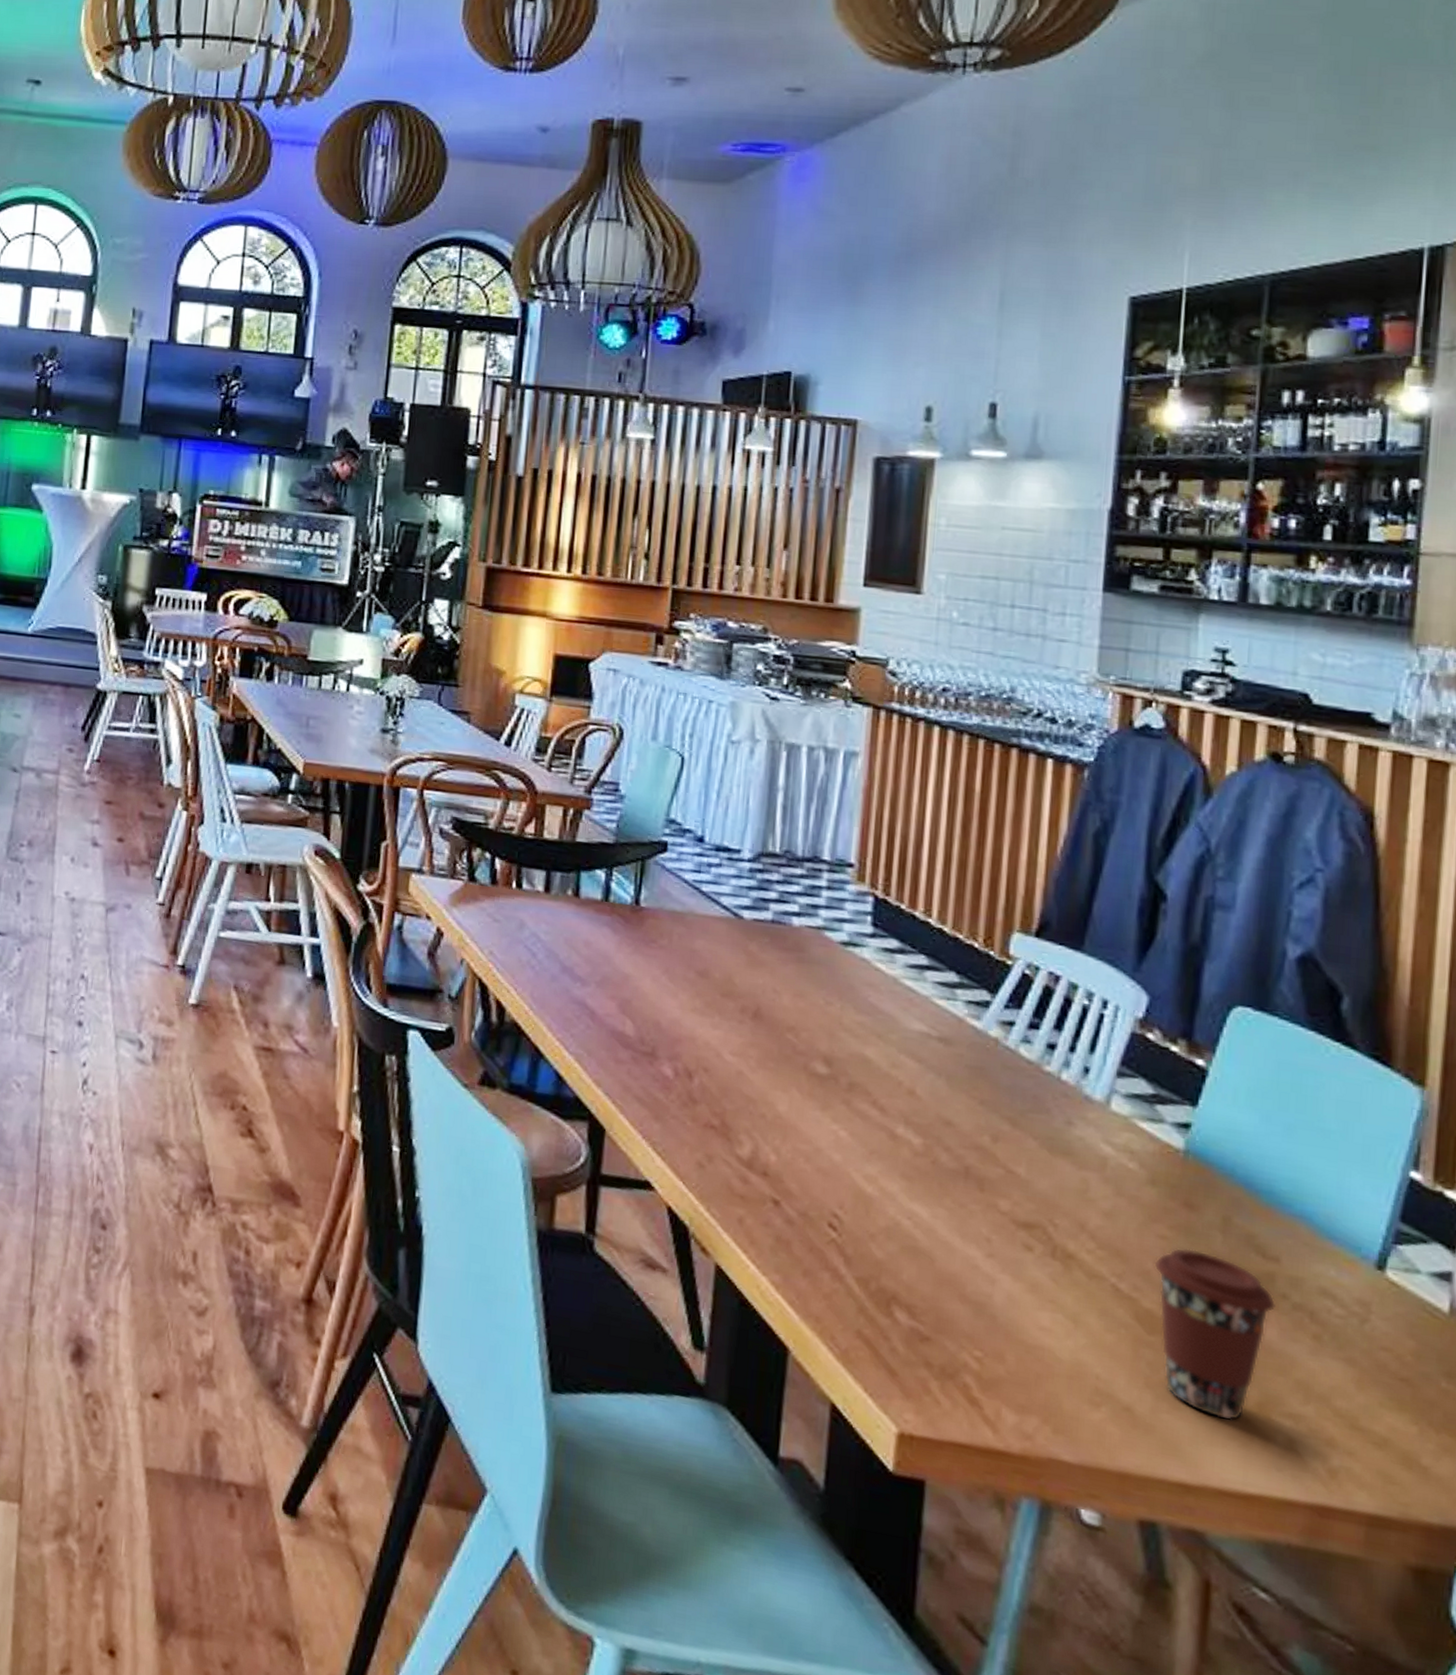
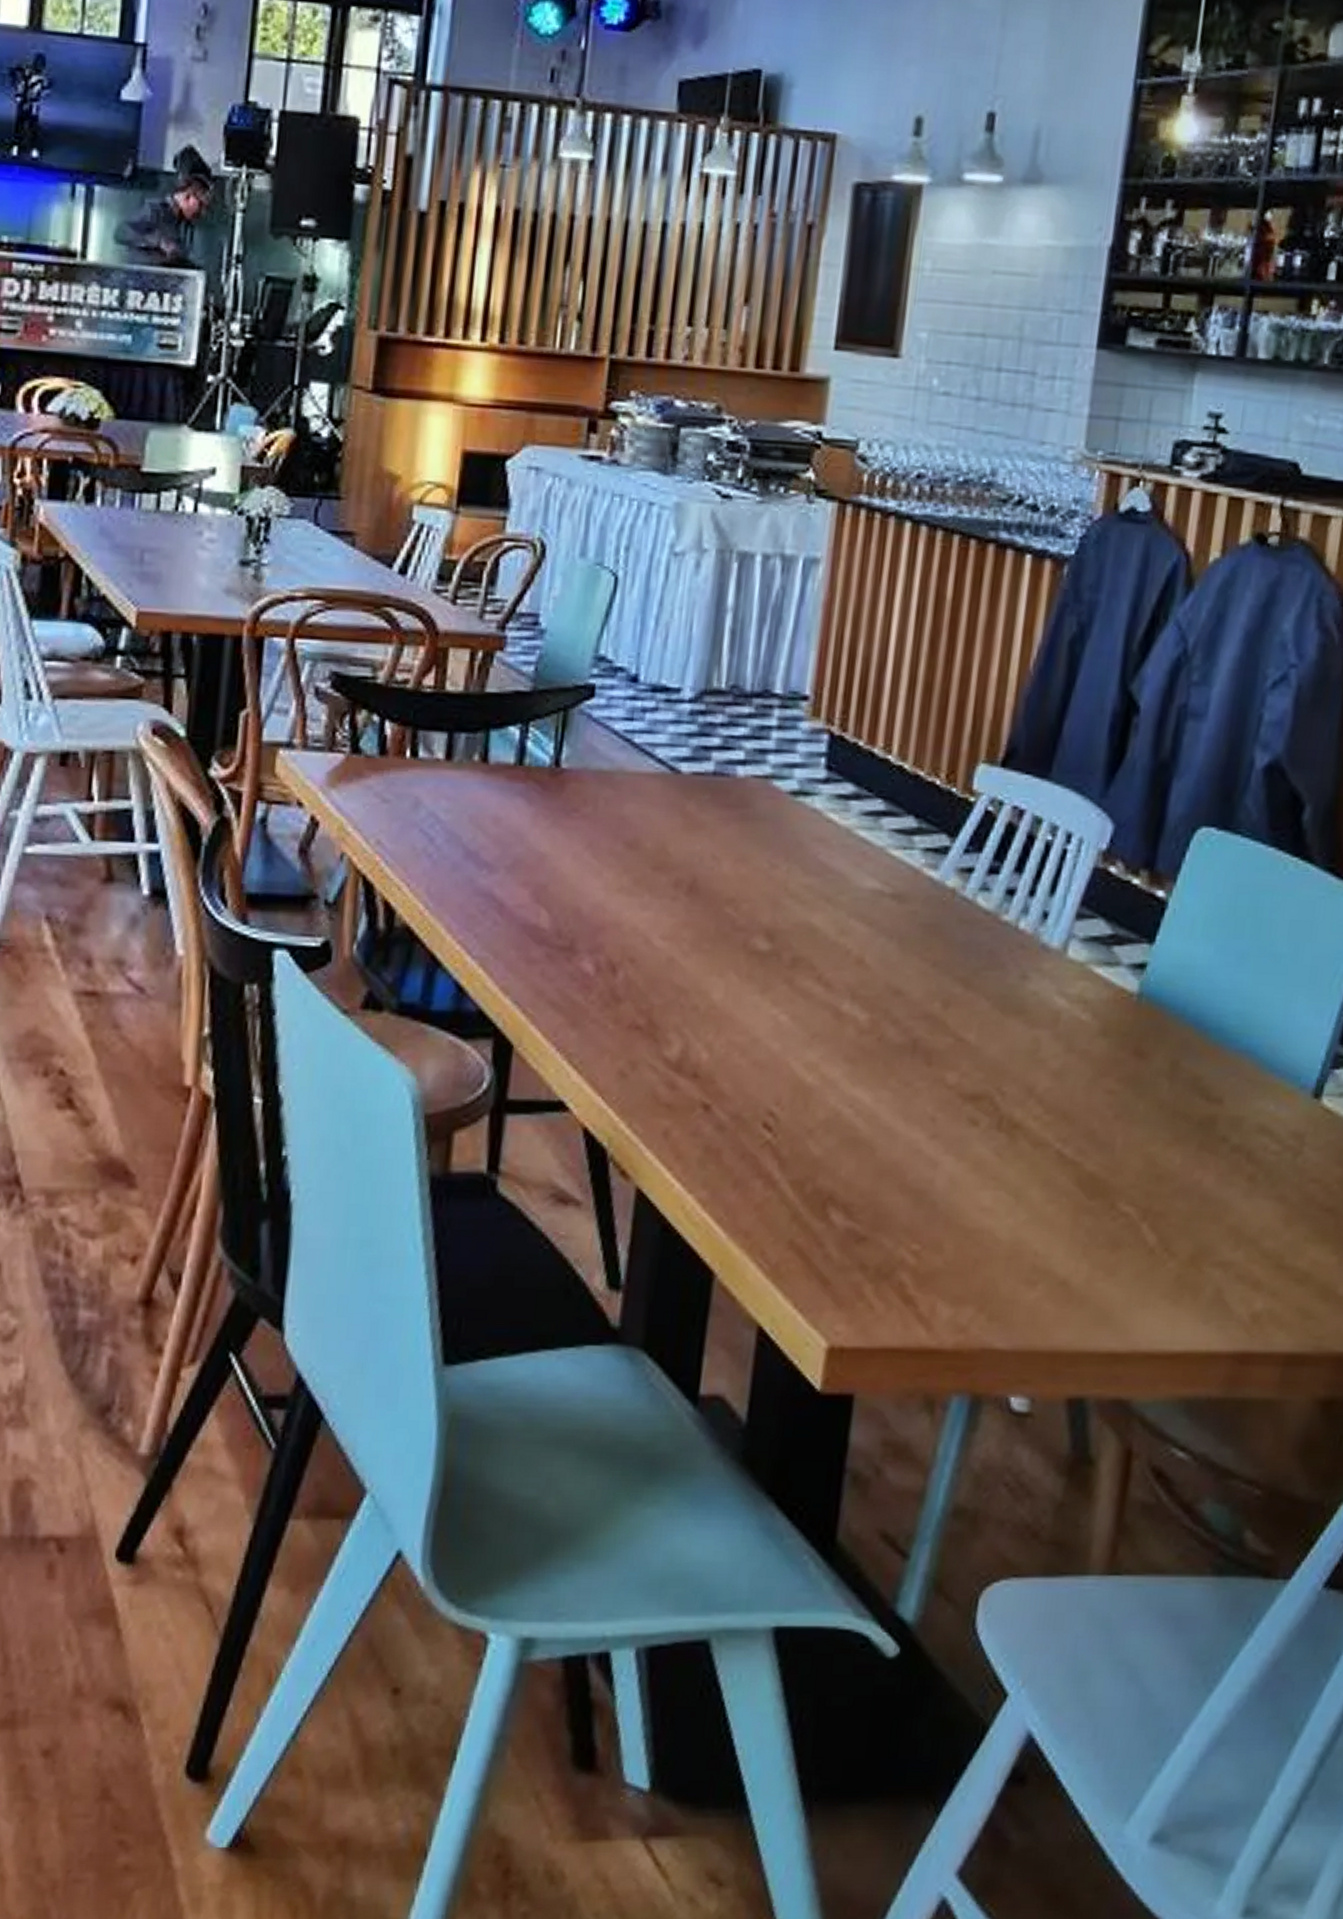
coffee cup: present [1154,1247,1277,1421] -> none [1099,1101,1216,1278]

